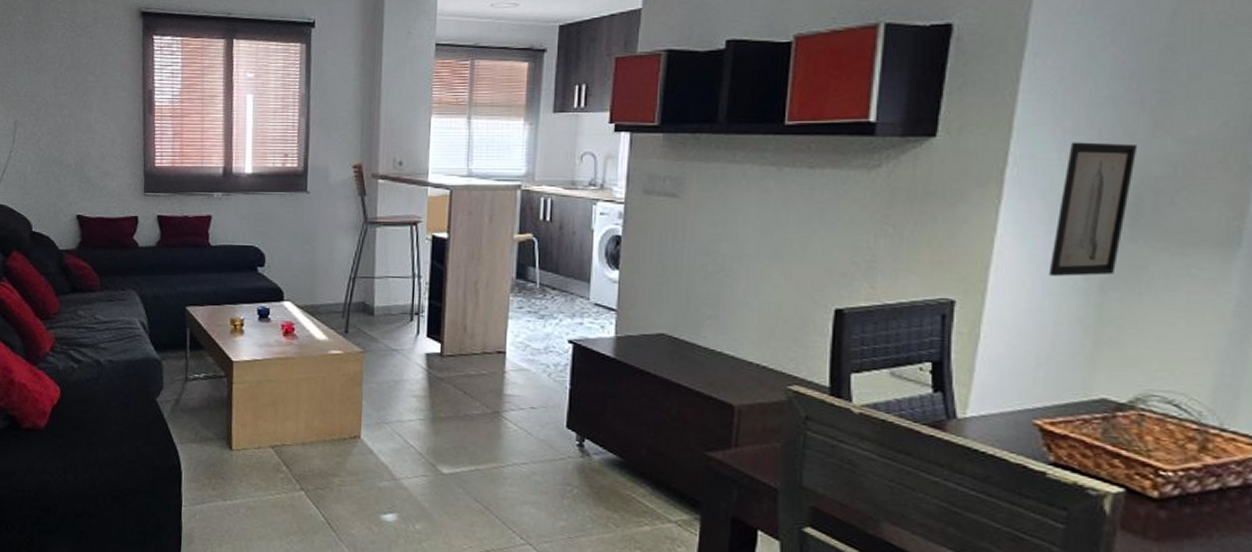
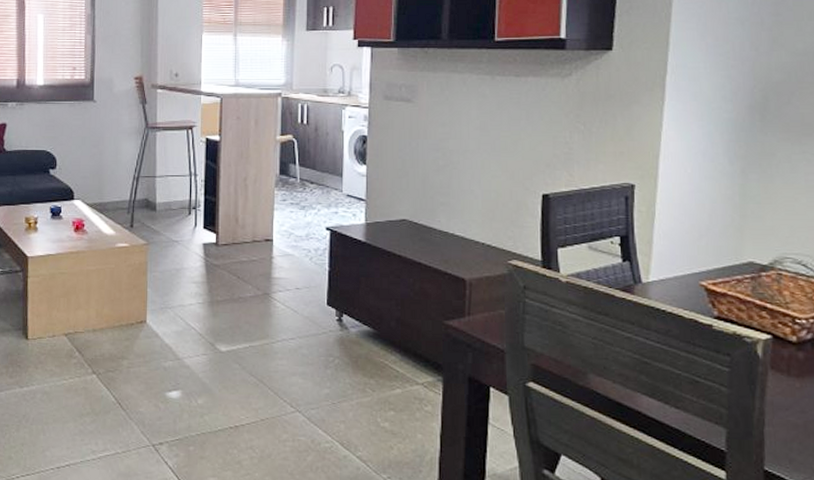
wall art: present [1048,142,1138,277] -> none [703,54,762,163]

